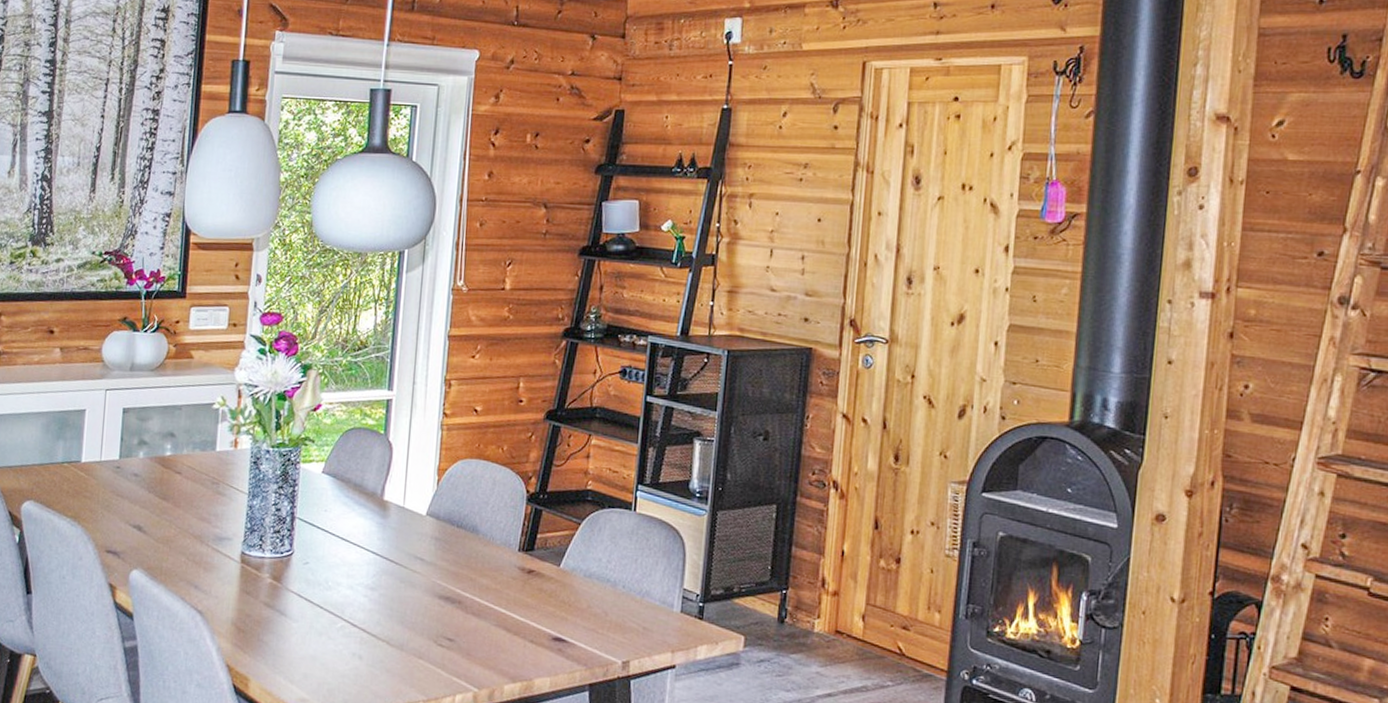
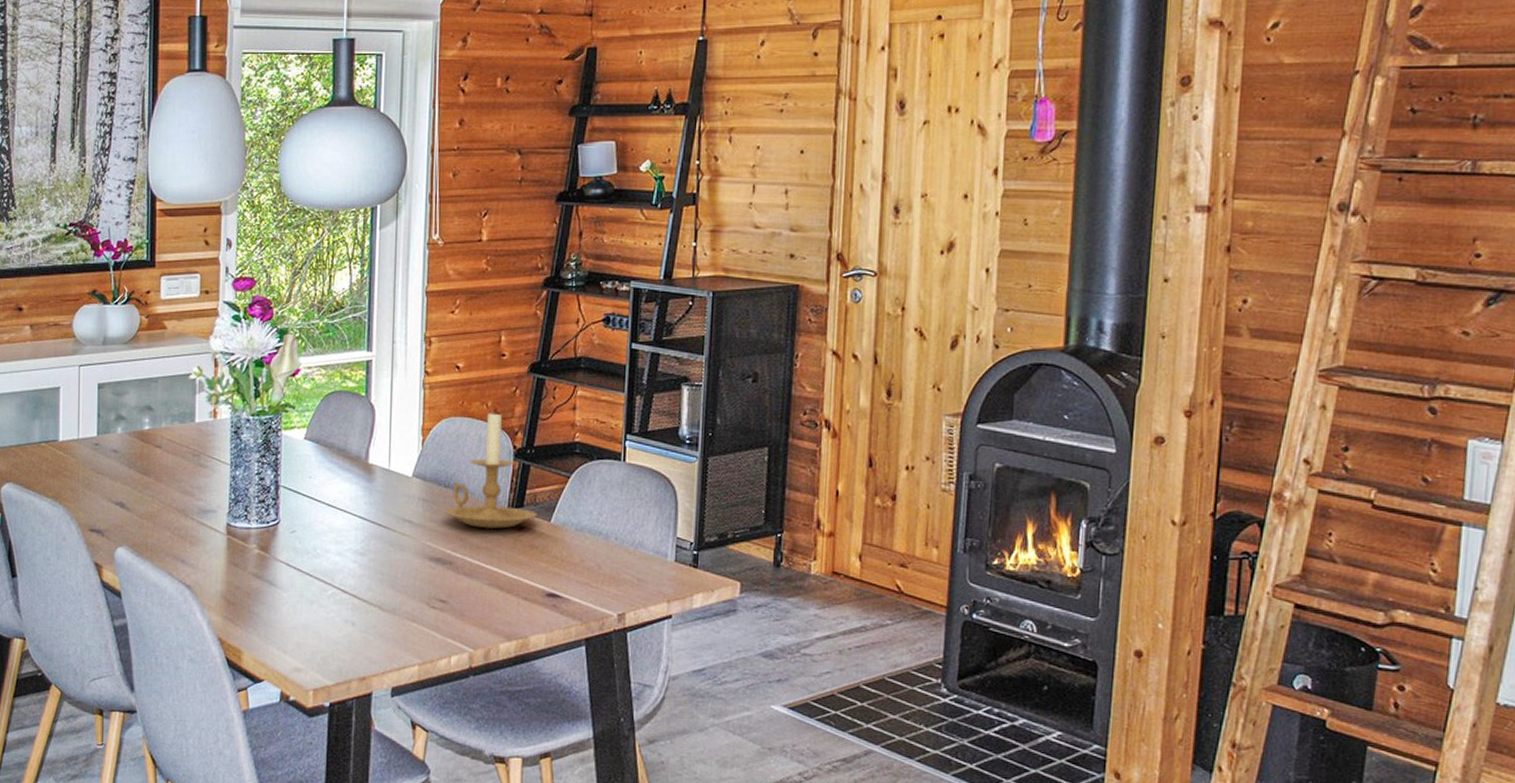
candle holder: none [454,453,547,571] -> present [443,409,537,529]

